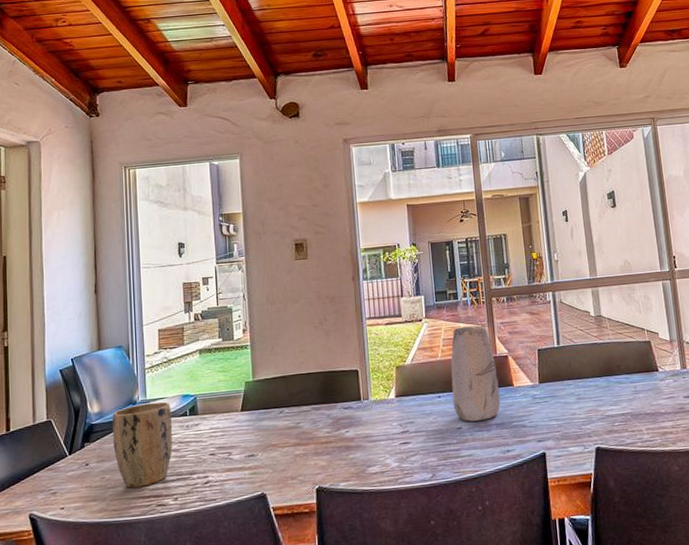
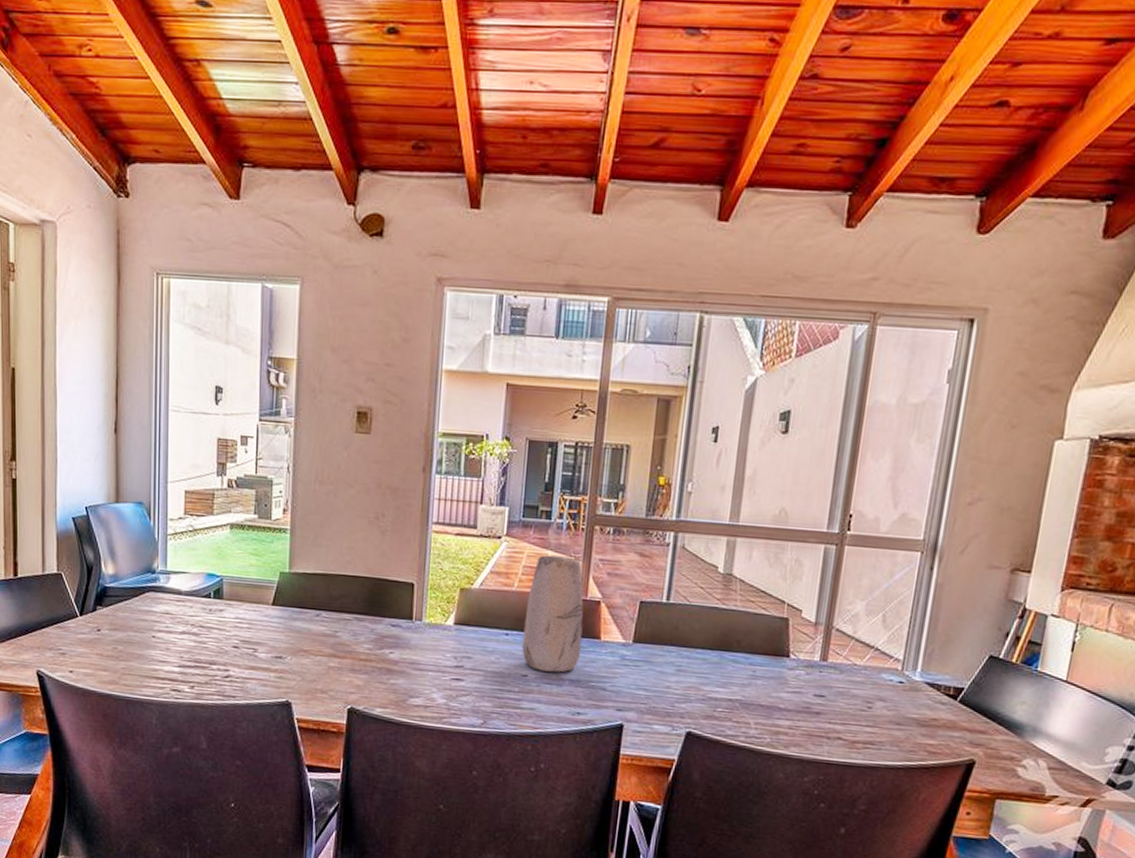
plant pot: present [112,401,173,488] -> none [128,574,193,667]

